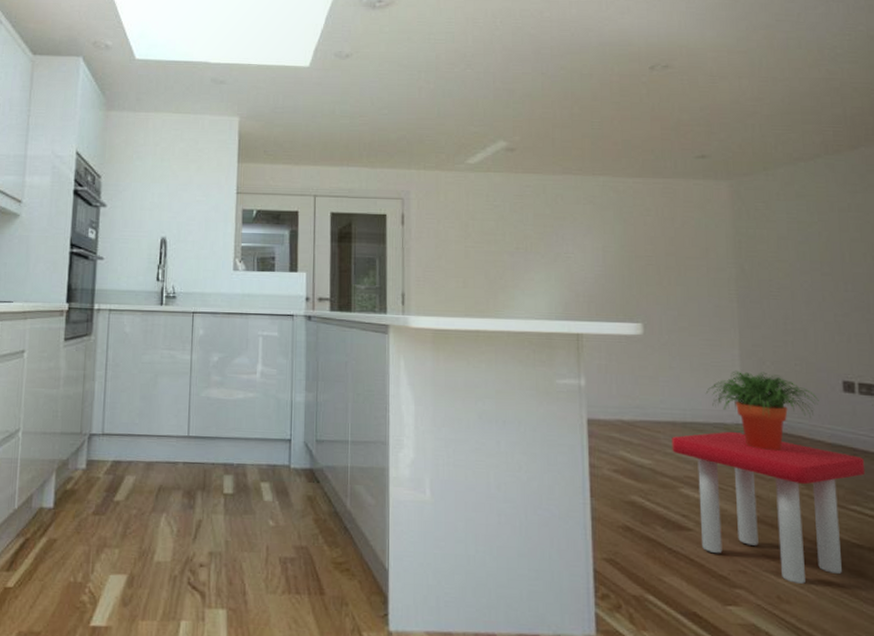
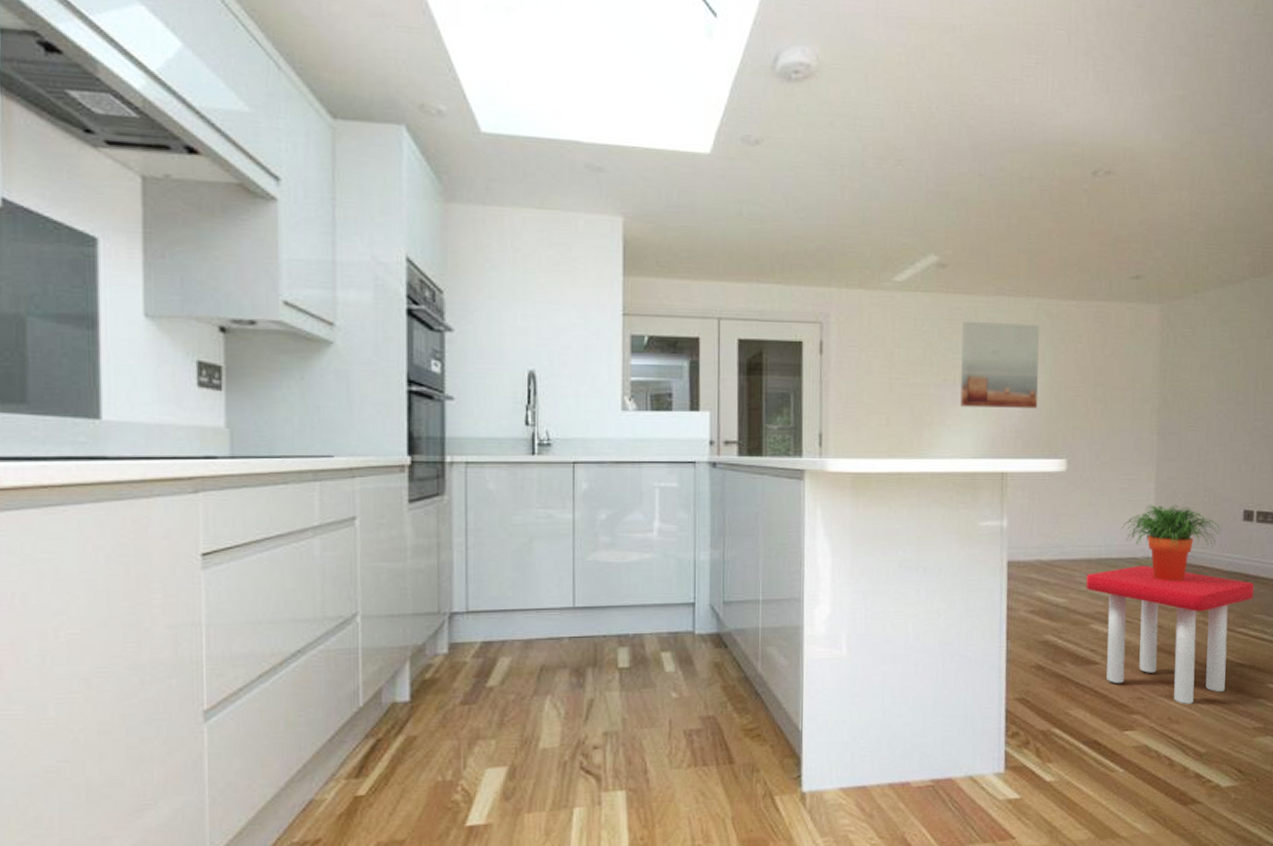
wall art: none [532,196,610,276] -> present [960,320,1039,409]

